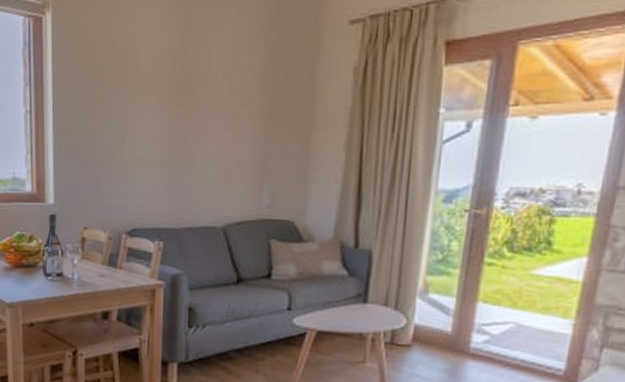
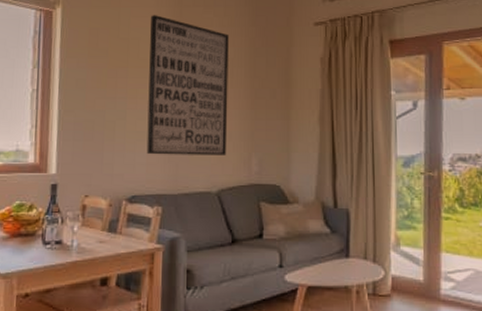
wall art: none [147,17,243,186] -> present [146,15,229,155]

